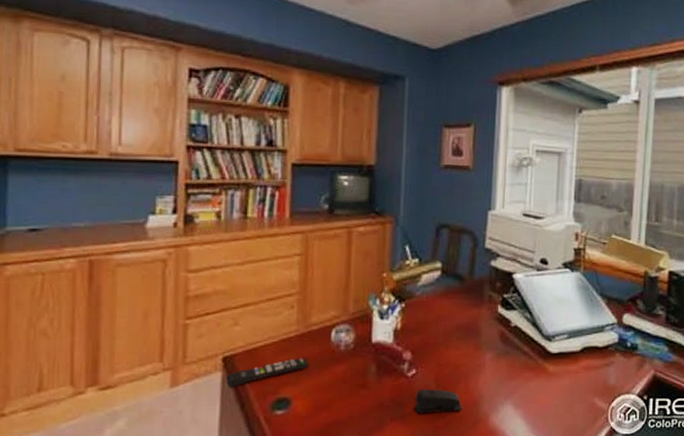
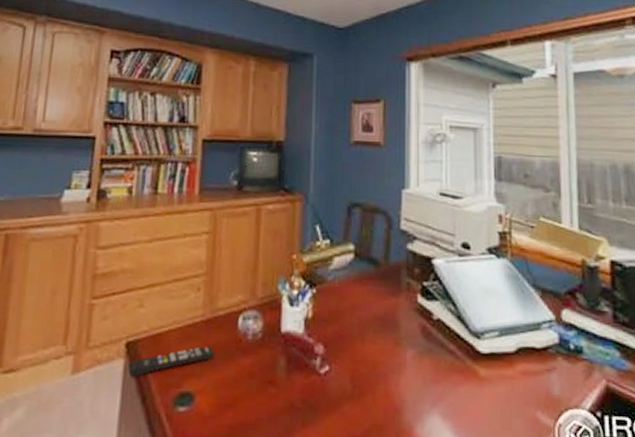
stapler: present [414,389,462,414] -> none [328,390,382,420]

